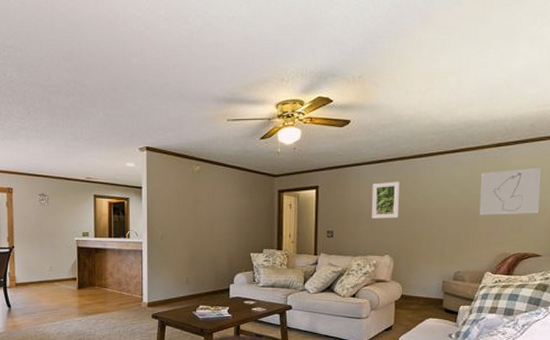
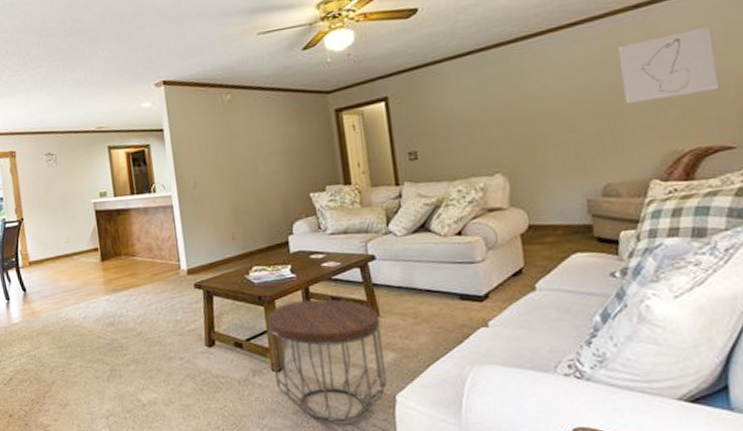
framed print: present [371,181,400,219] -> none [461,75,507,129]

